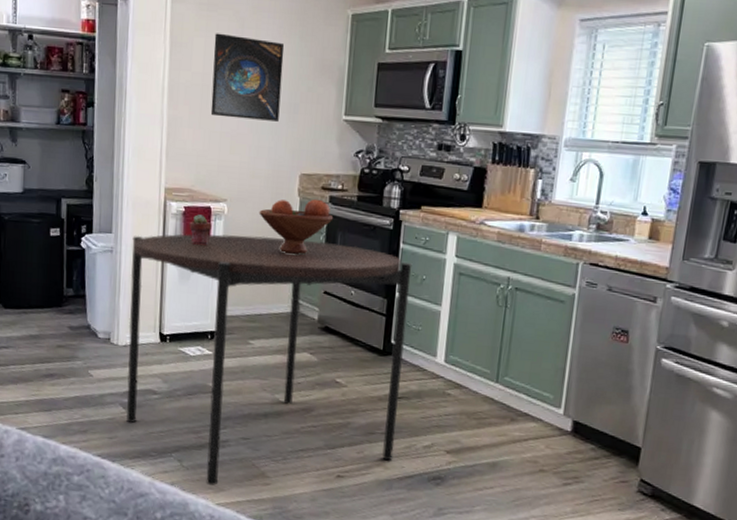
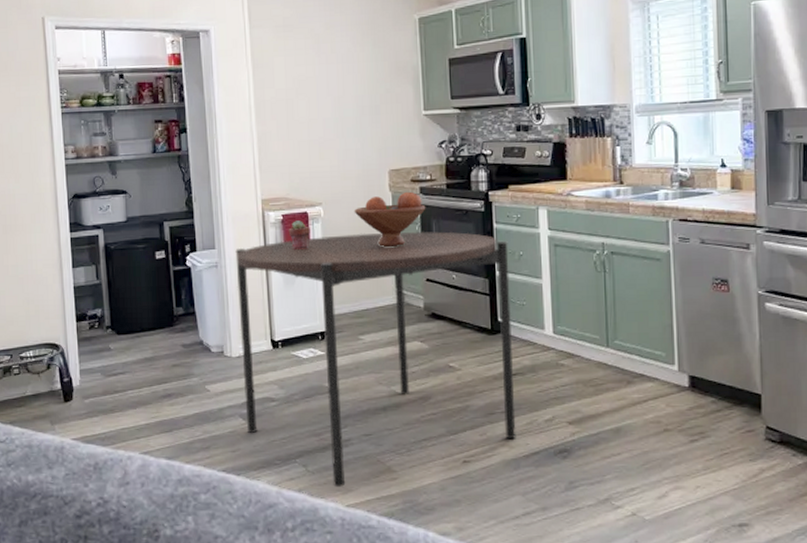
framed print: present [210,33,285,122] -> none [293,50,362,127]

